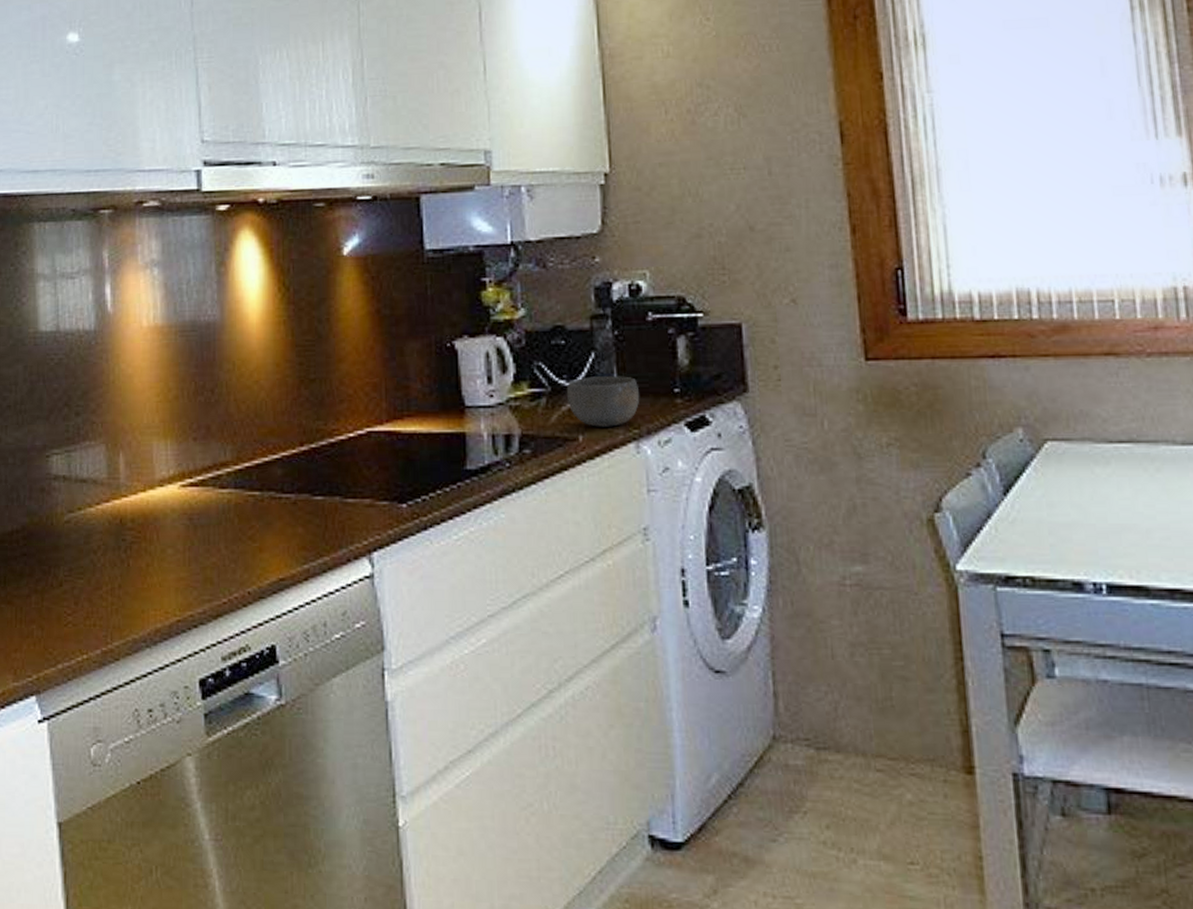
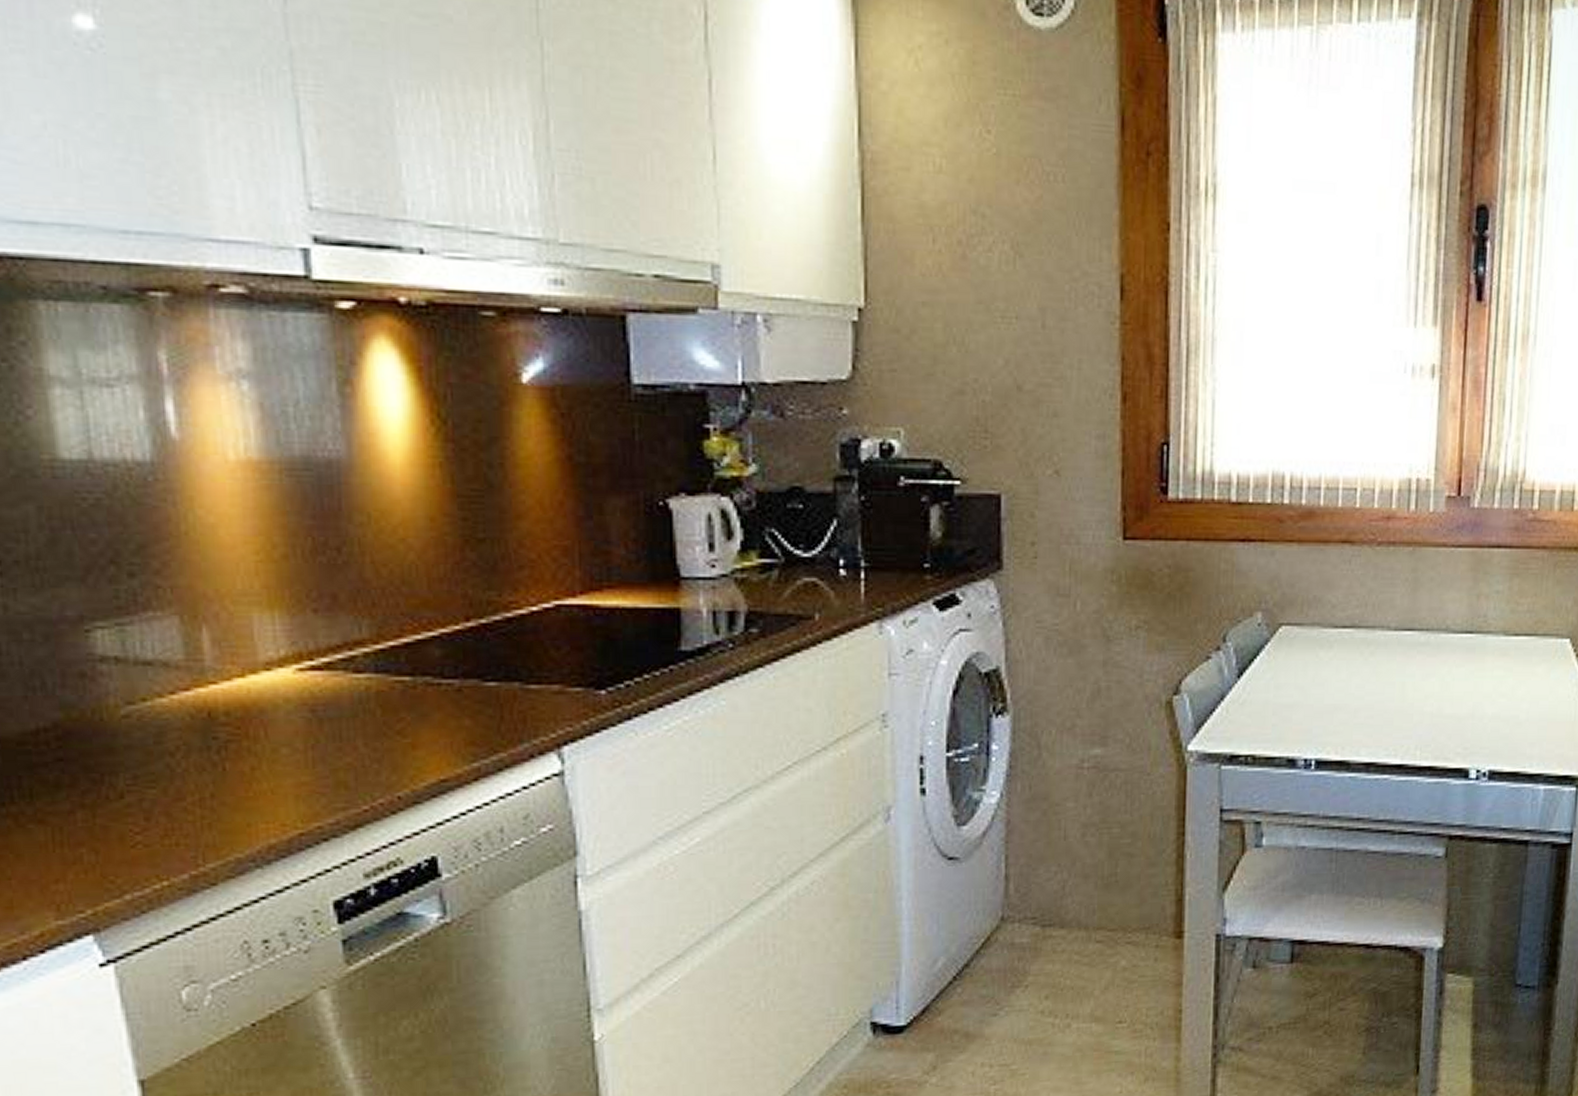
bowl: present [566,376,640,427] -> none [802,547,886,604]

